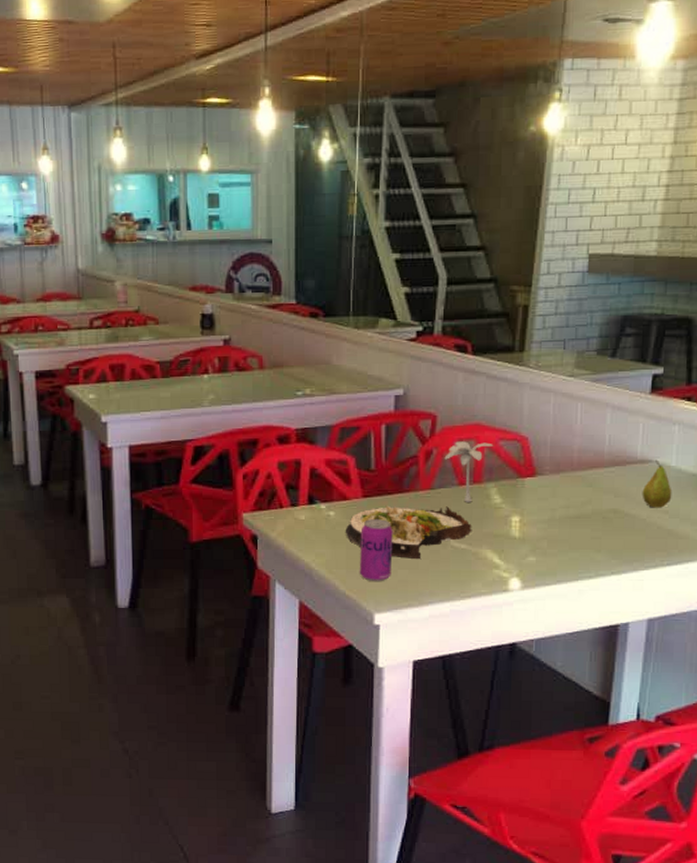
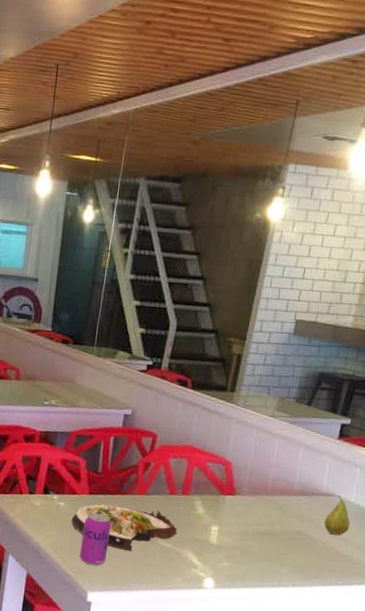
palm tree: present [444,441,494,502] -> none [160,458,202,510]

